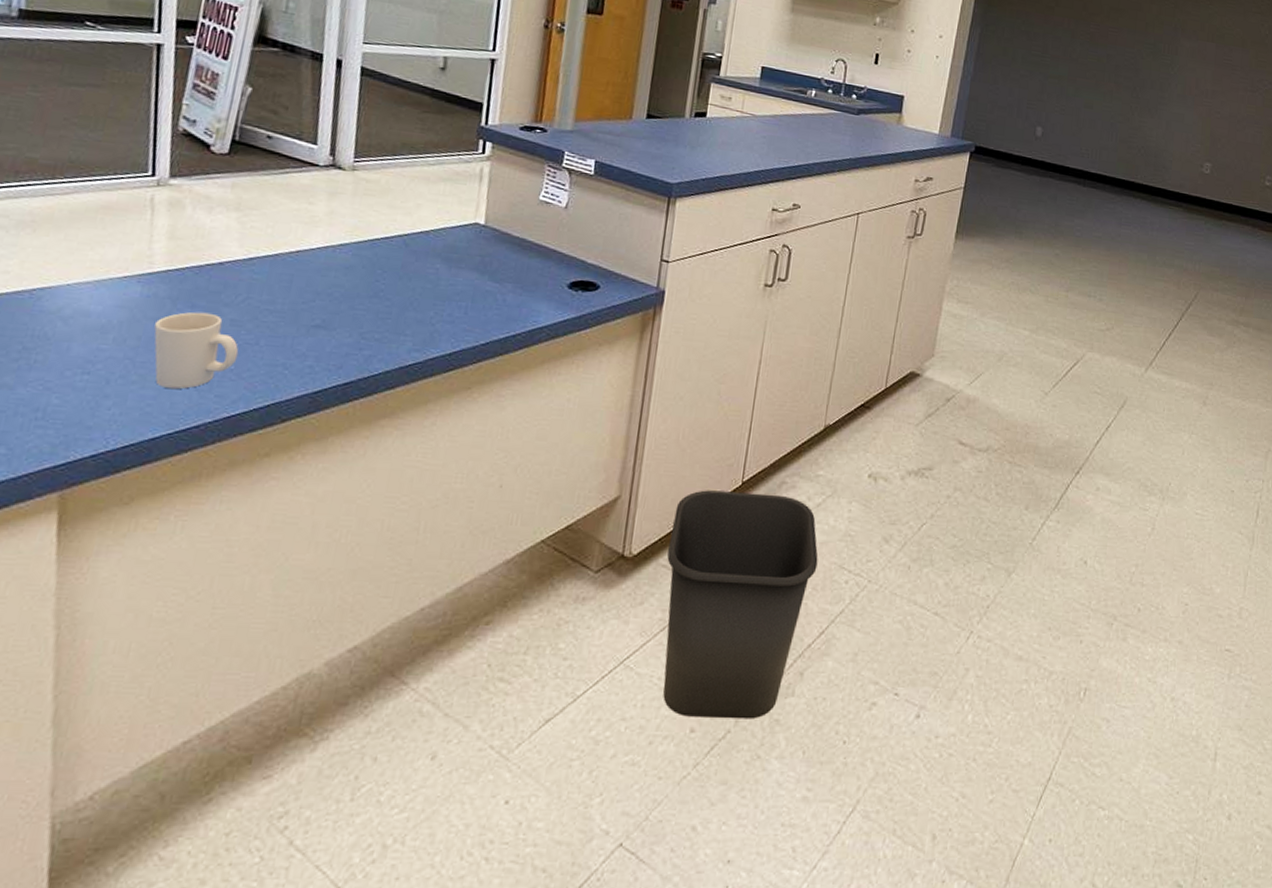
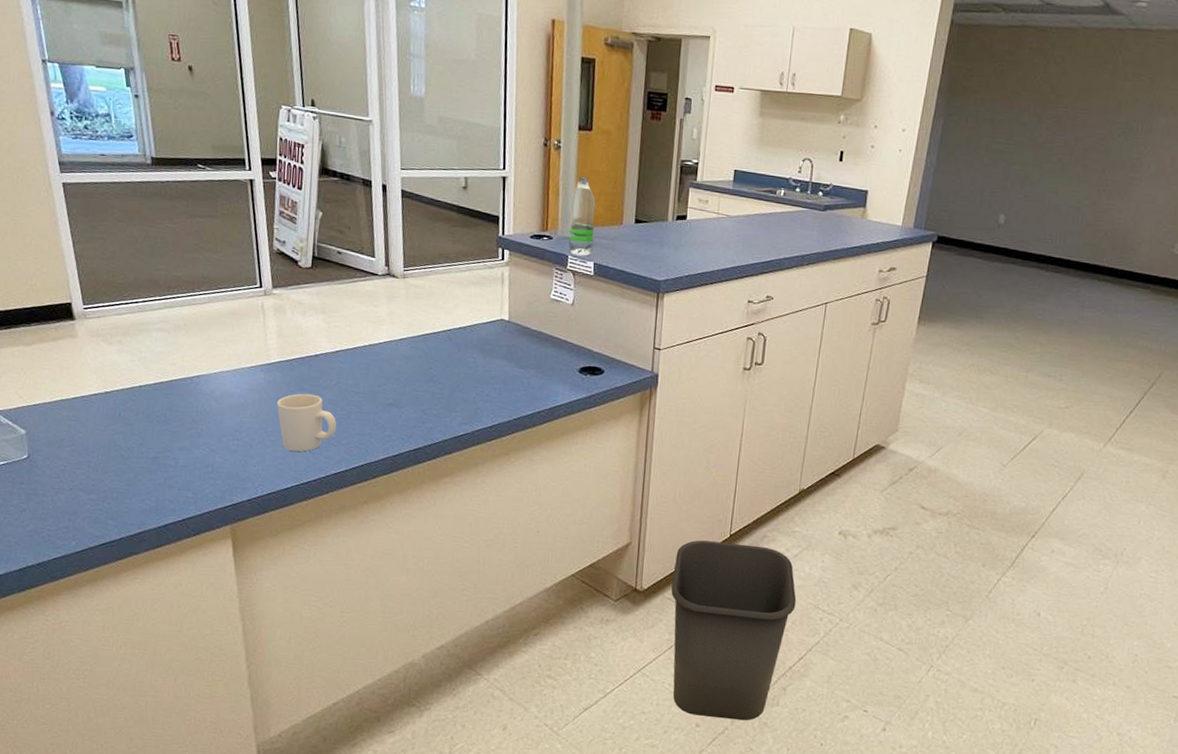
bottle: none [566,64,602,153] -> present [568,177,596,256]

